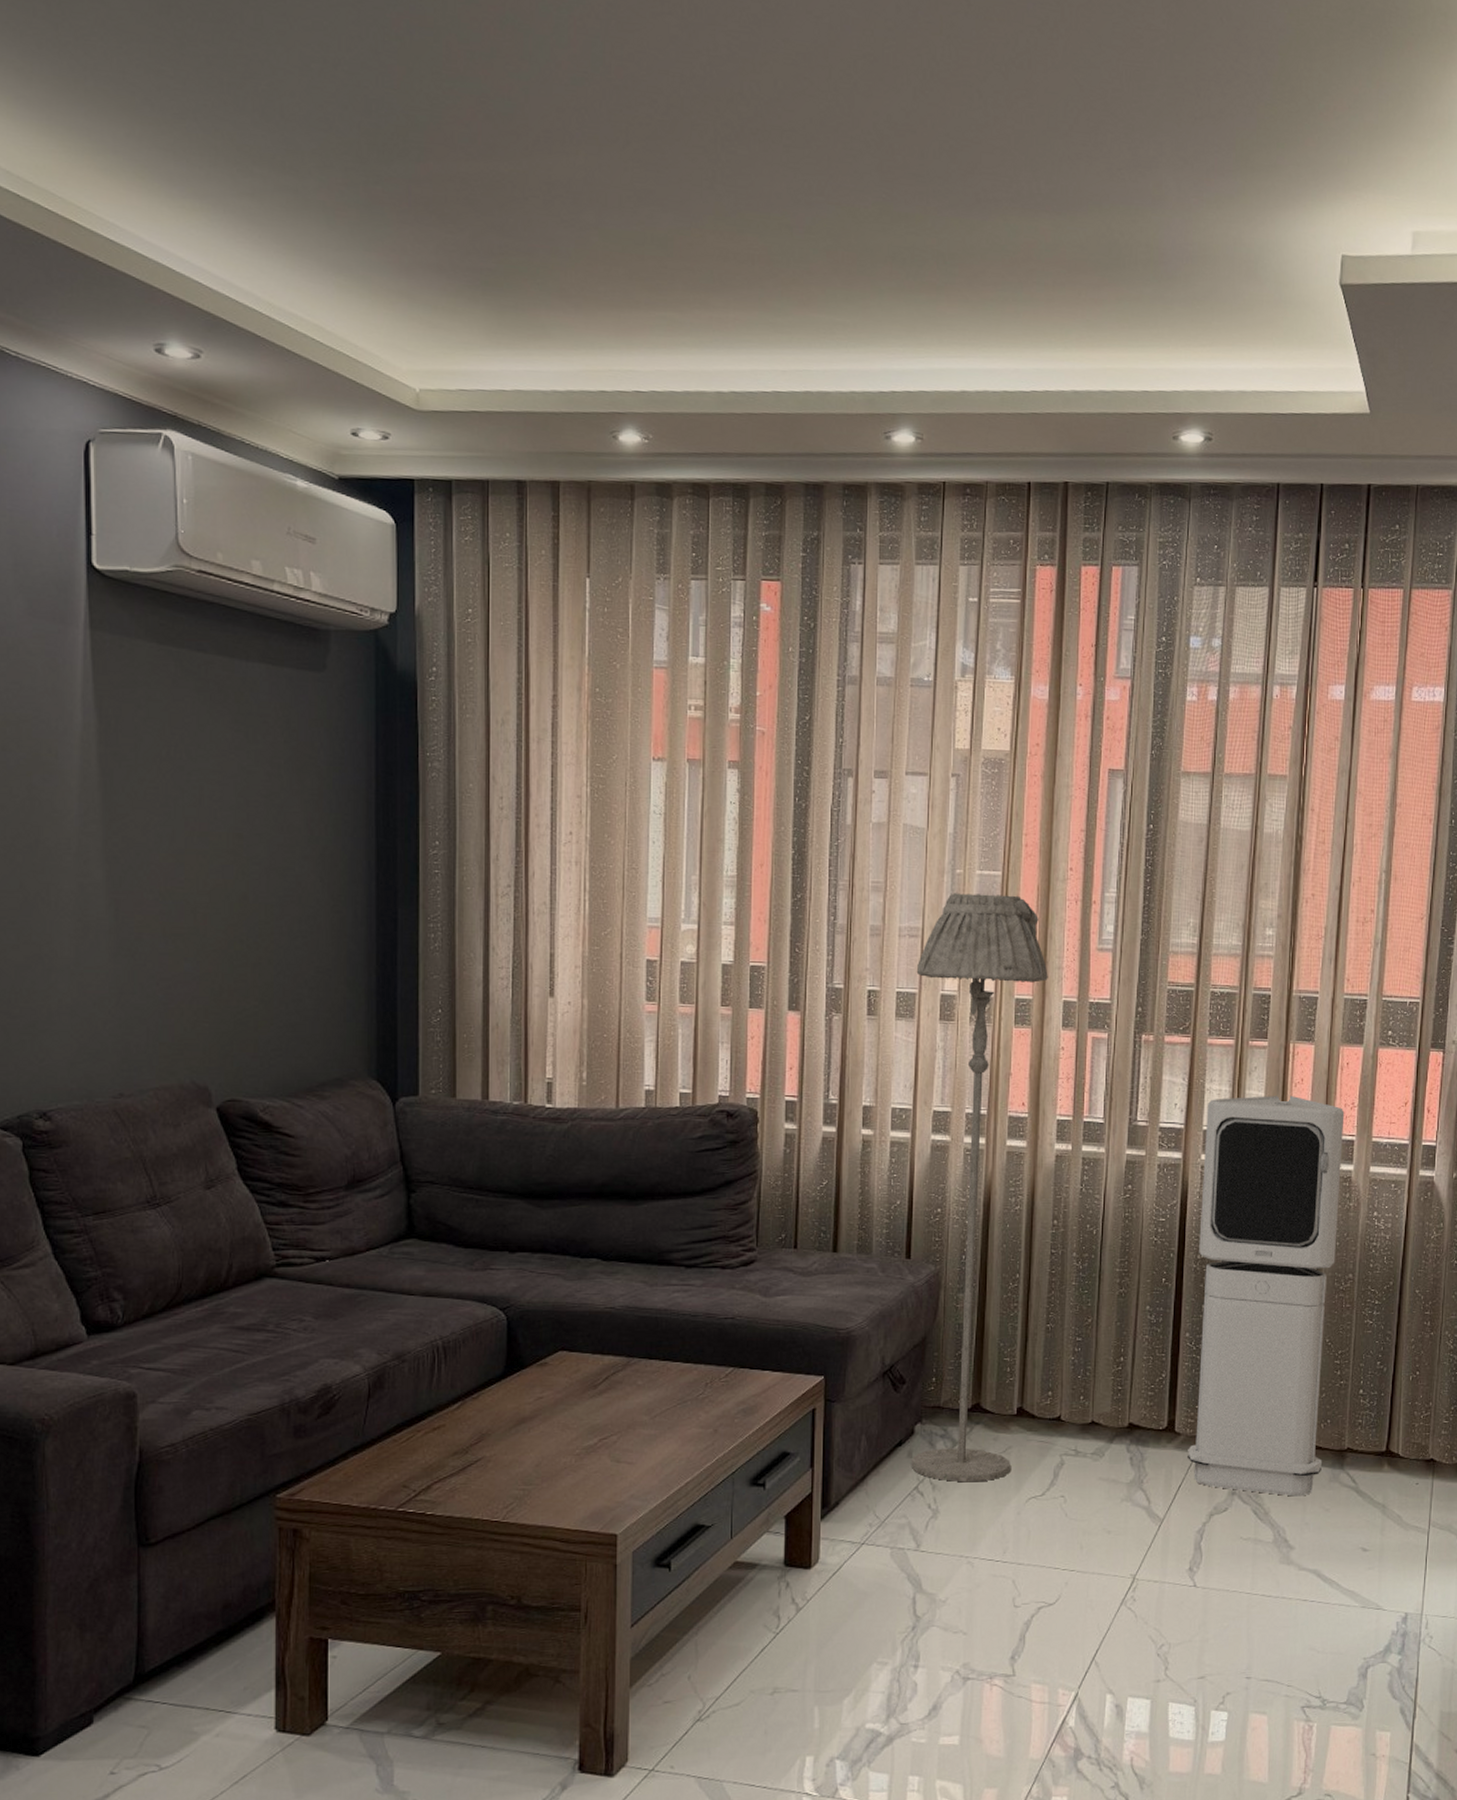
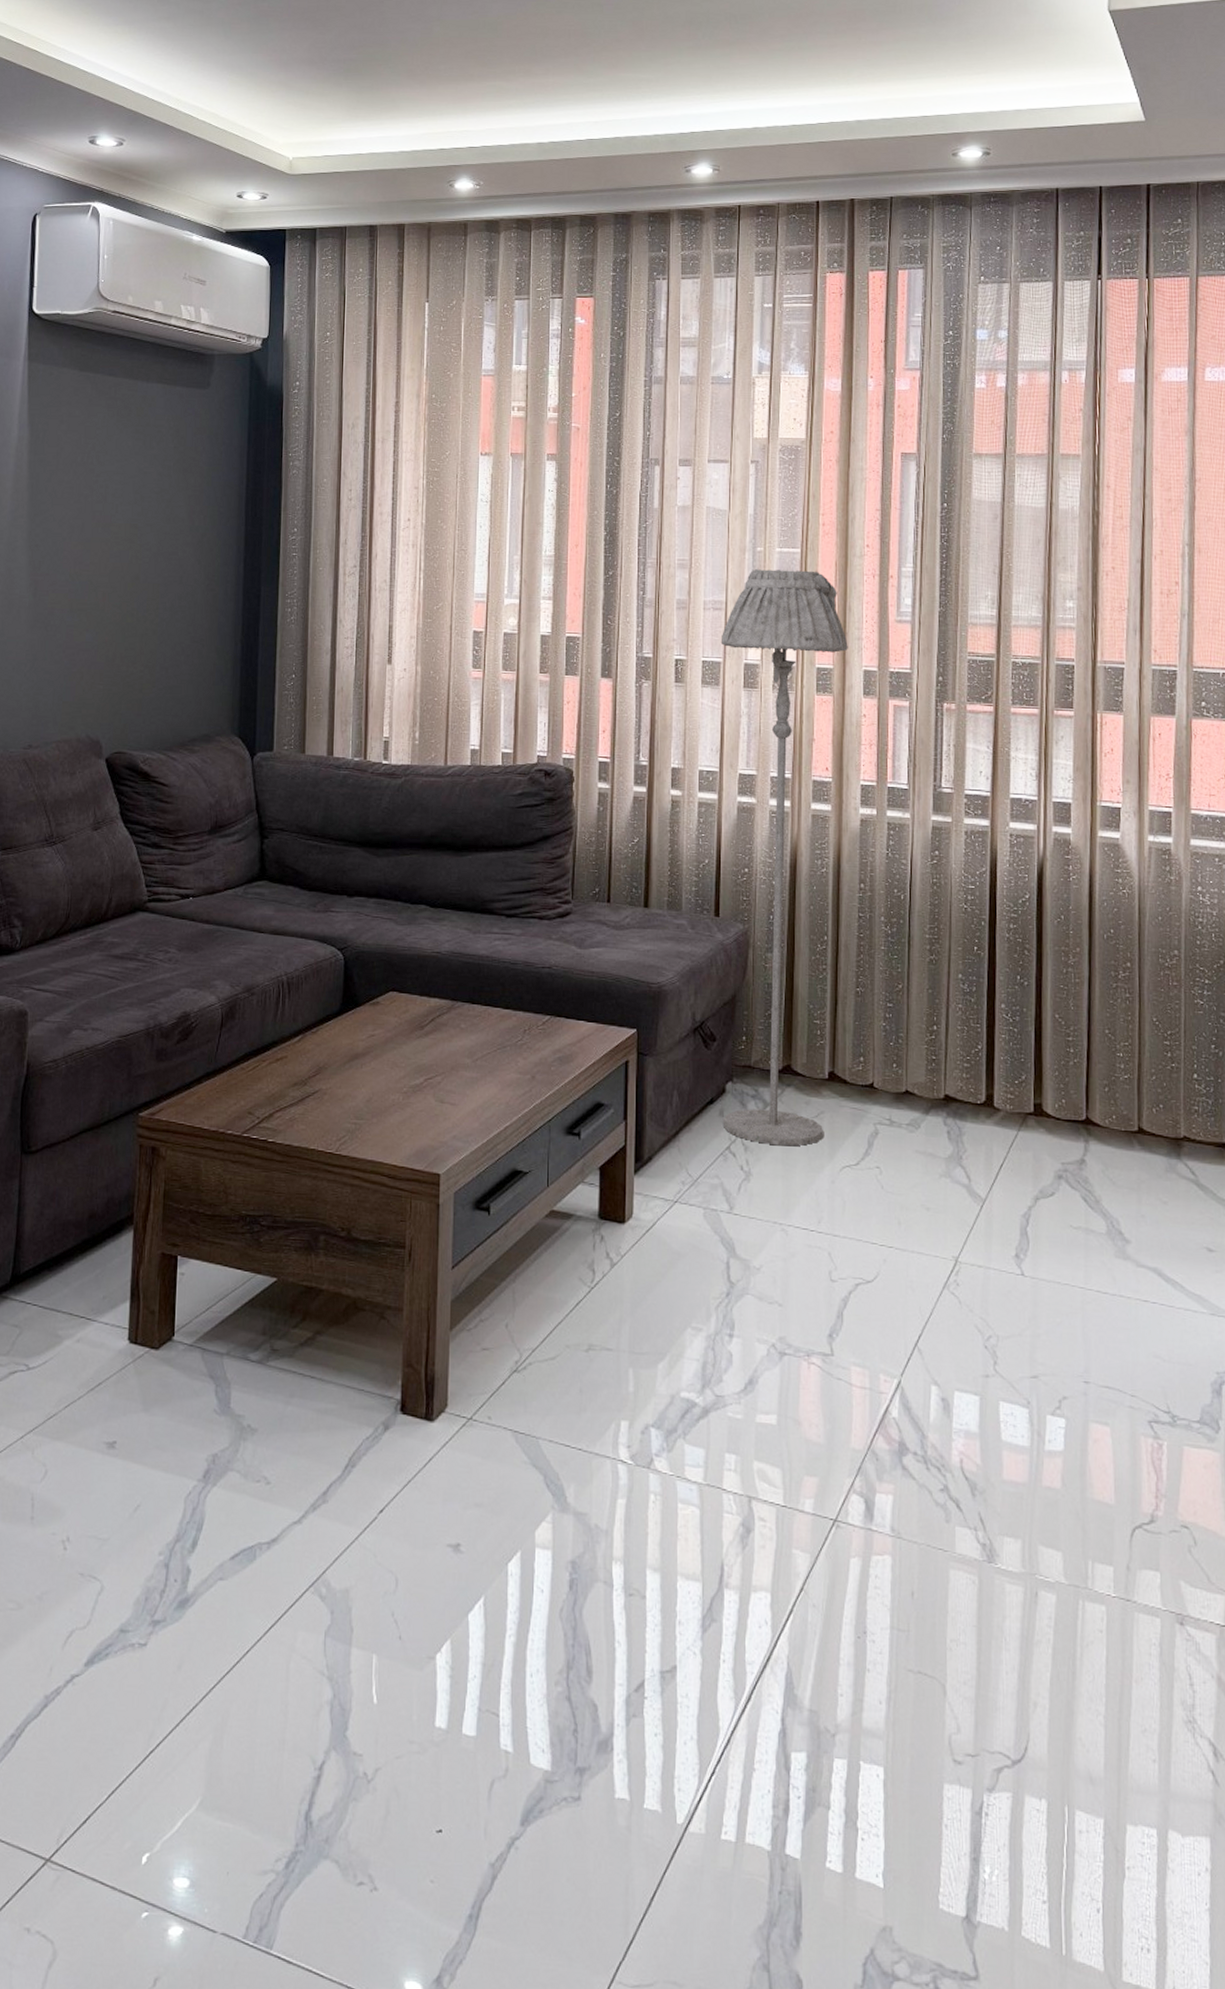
air purifier: present [1188,1095,1345,1497] -> none [1009,764,1160,1186]

